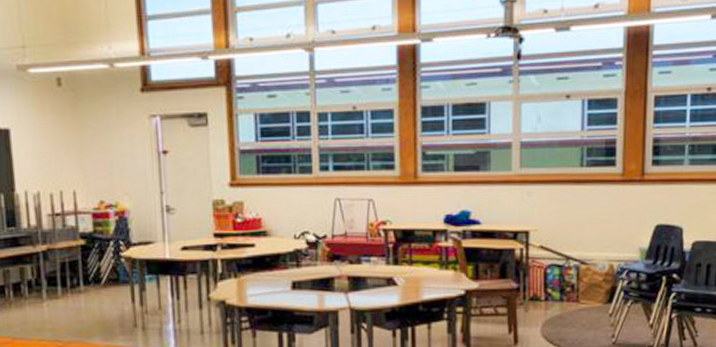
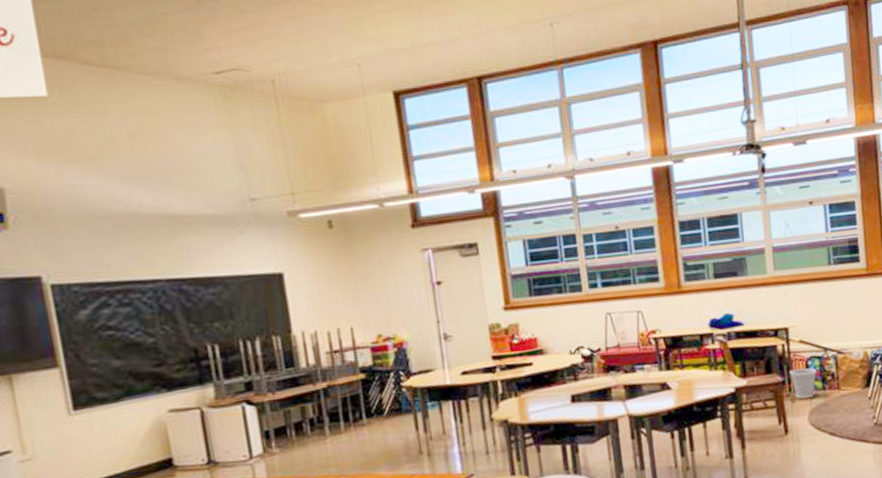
wastebasket: none [526,276,555,308] -> present [789,368,816,399]

